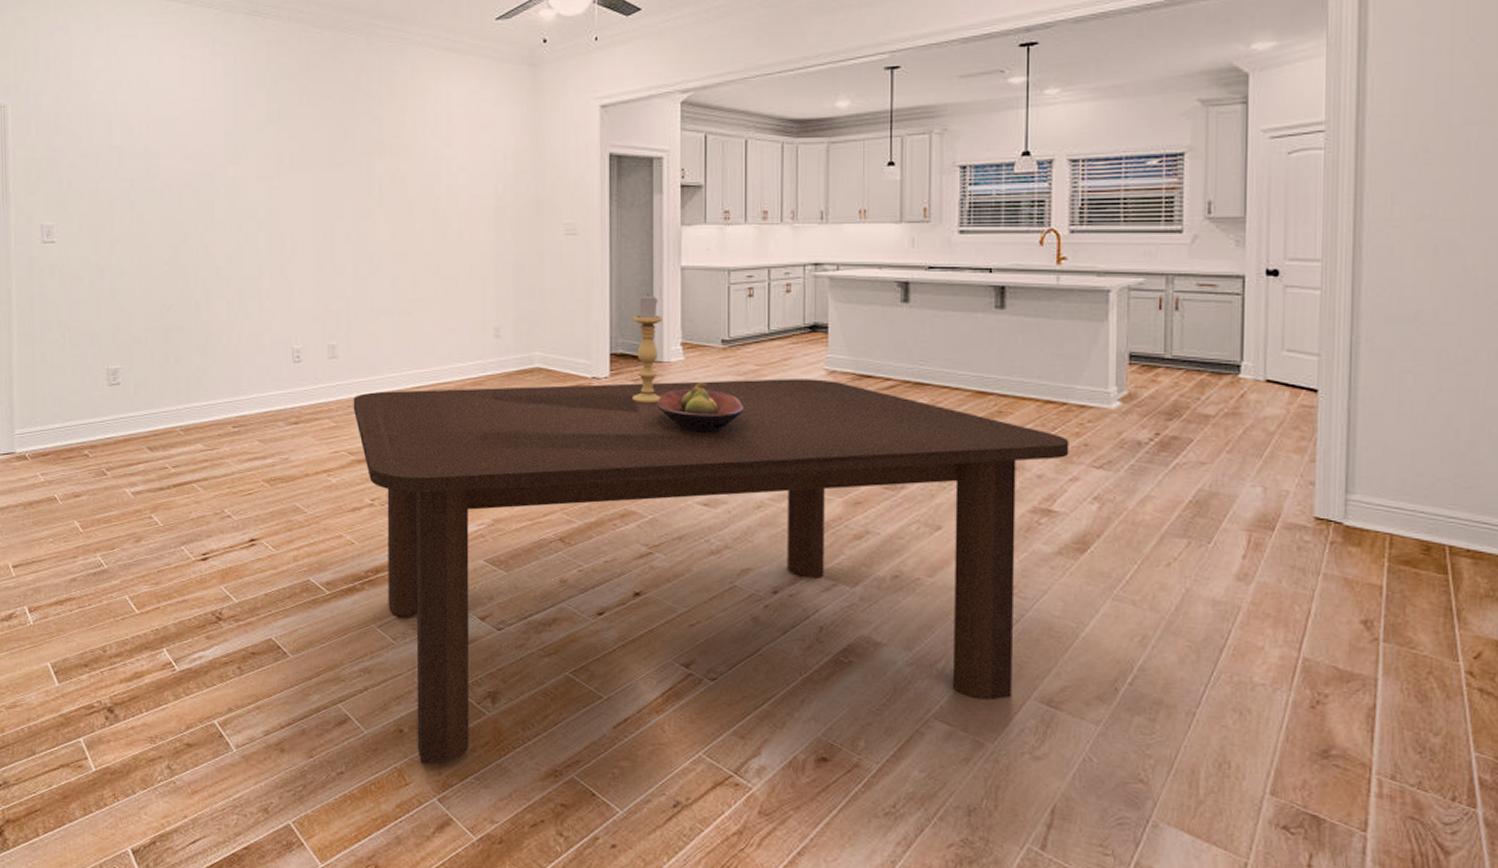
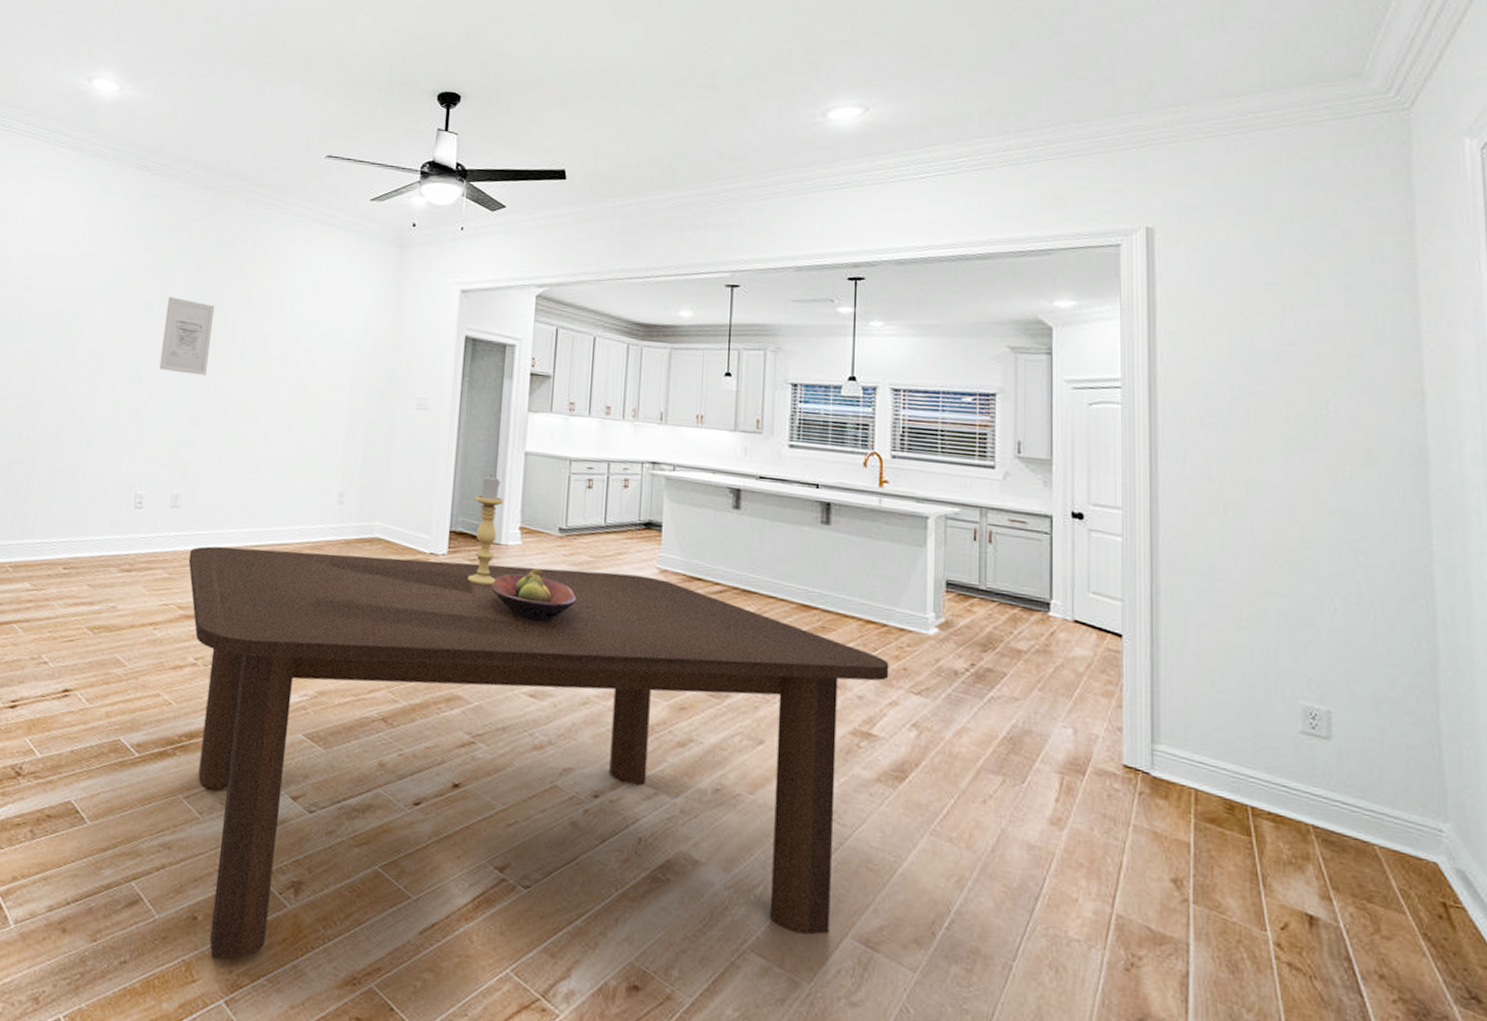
wall art: none [297,146,348,224] -> present [159,297,215,376]

